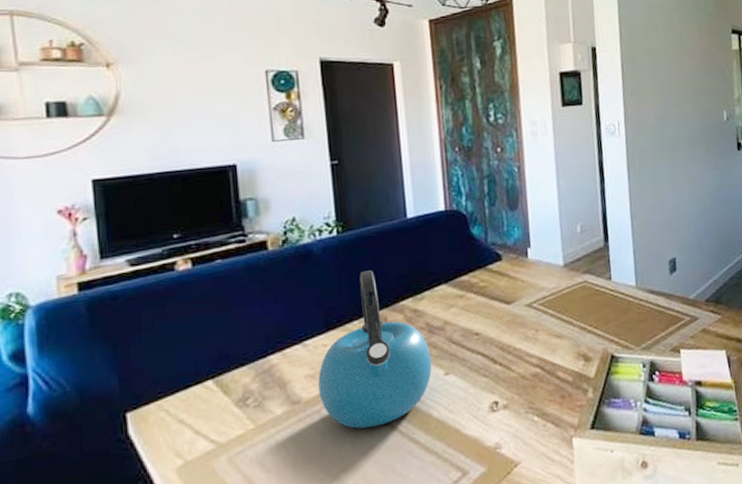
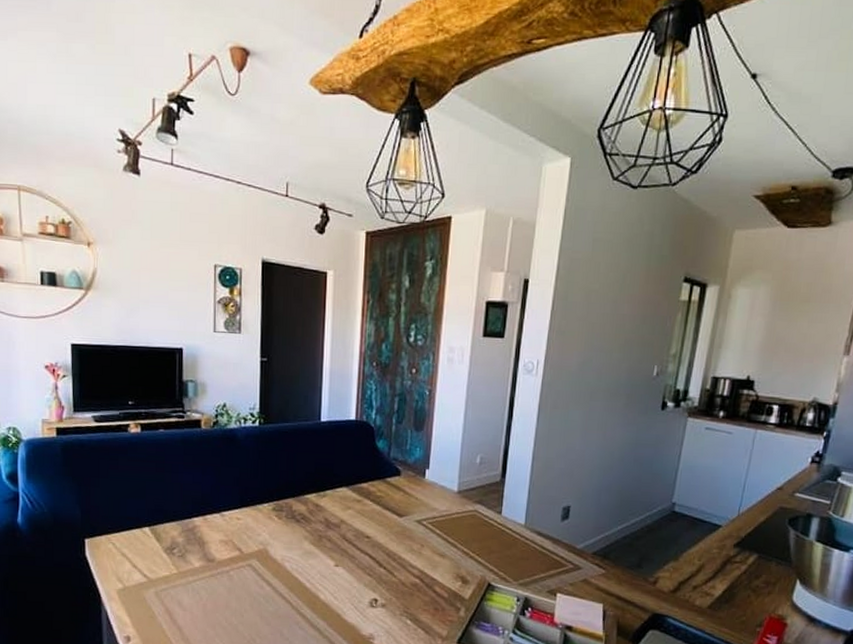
kettle: present [318,270,432,429] -> none [229,462,326,596]

